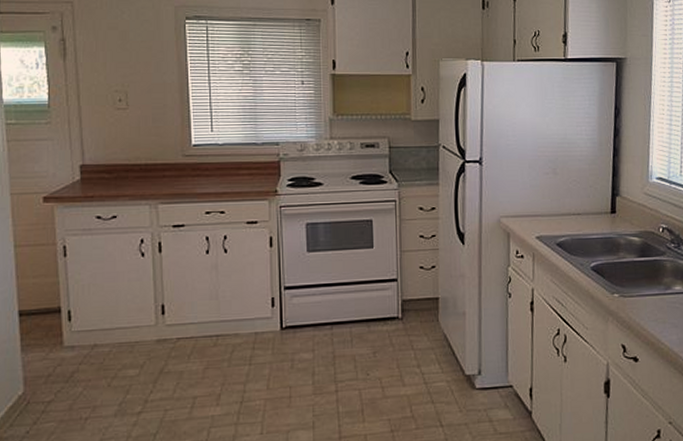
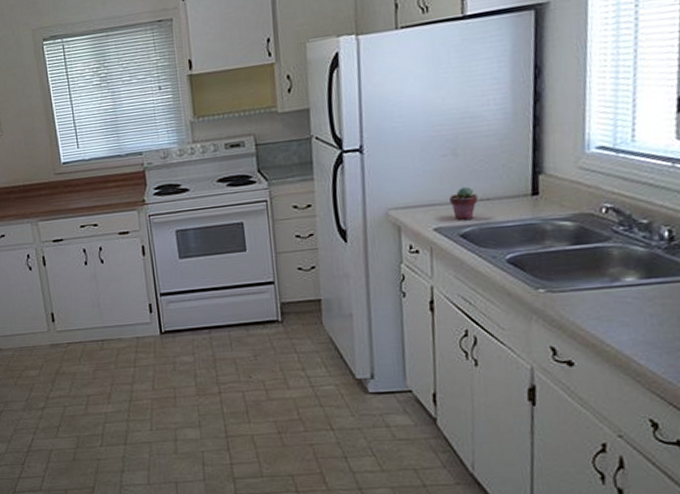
potted succulent: none [549,201,571,231] -> present [449,186,478,220]

